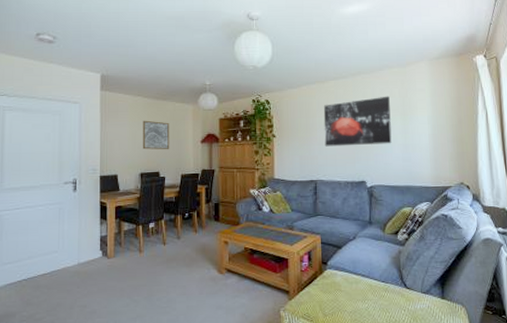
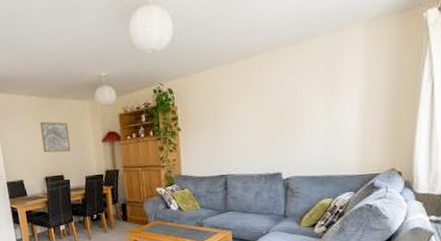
wall art: present [323,96,392,147] -> none [233,72,313,138]

